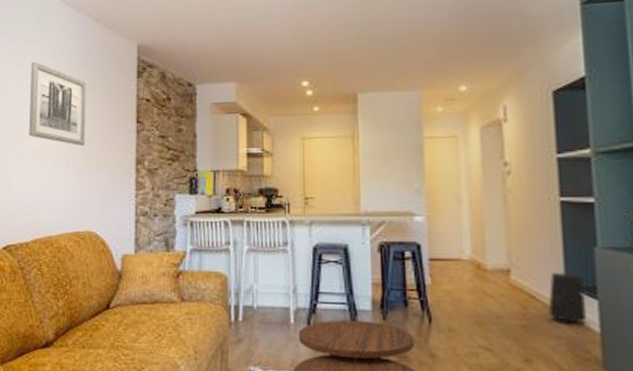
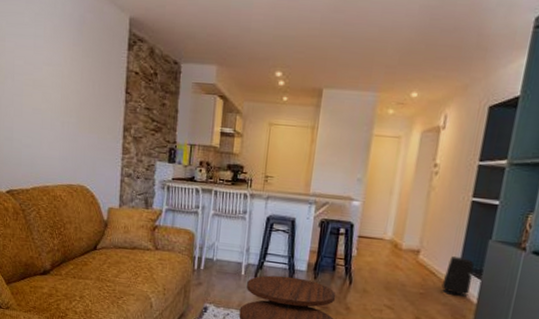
wall art: present [29,61,86,146] -> none [28,22,81,109]

